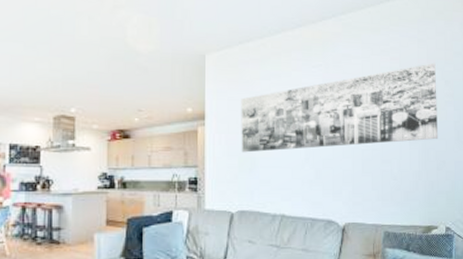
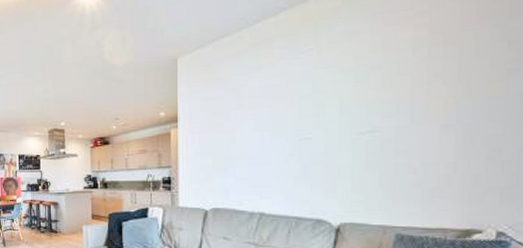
wall art: present [241,62,439,153] -> none [215,19,492,152]

